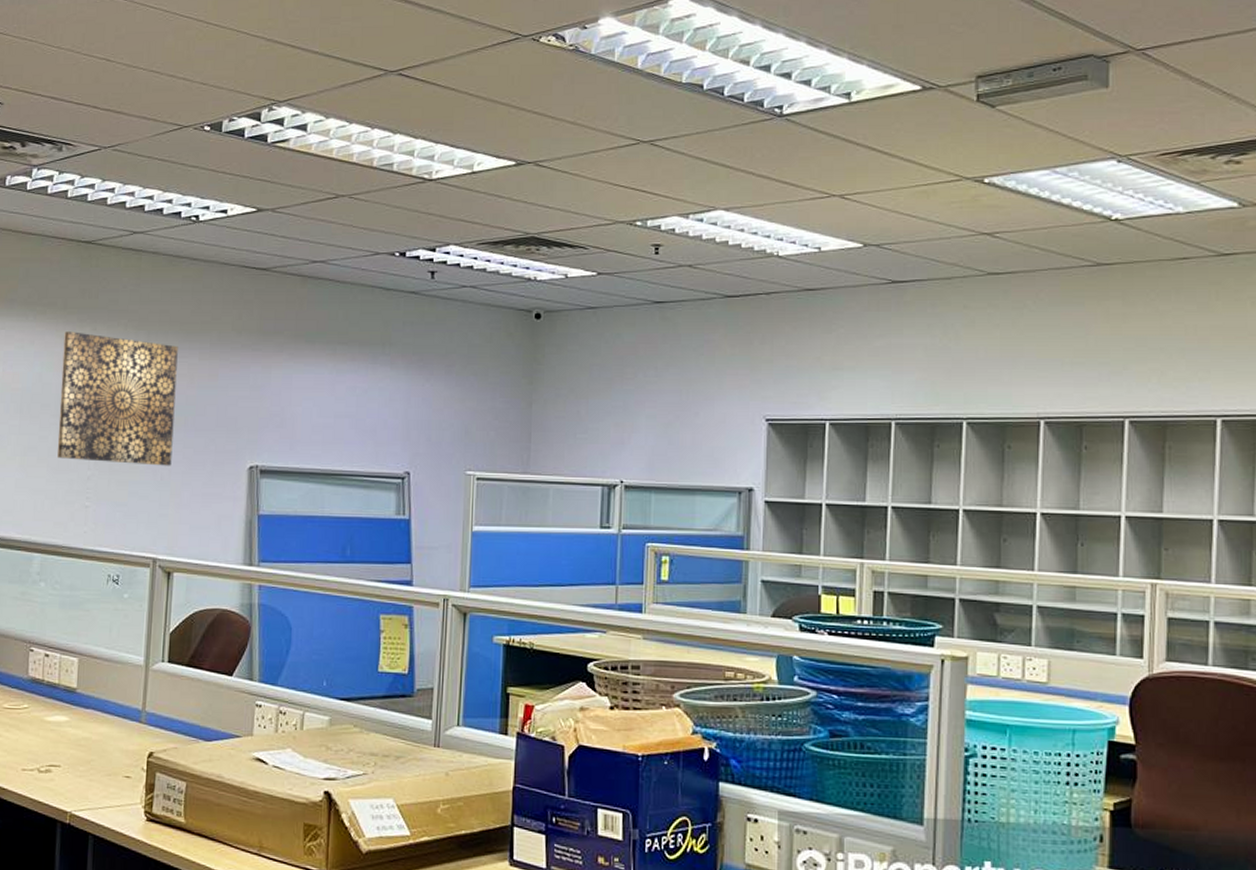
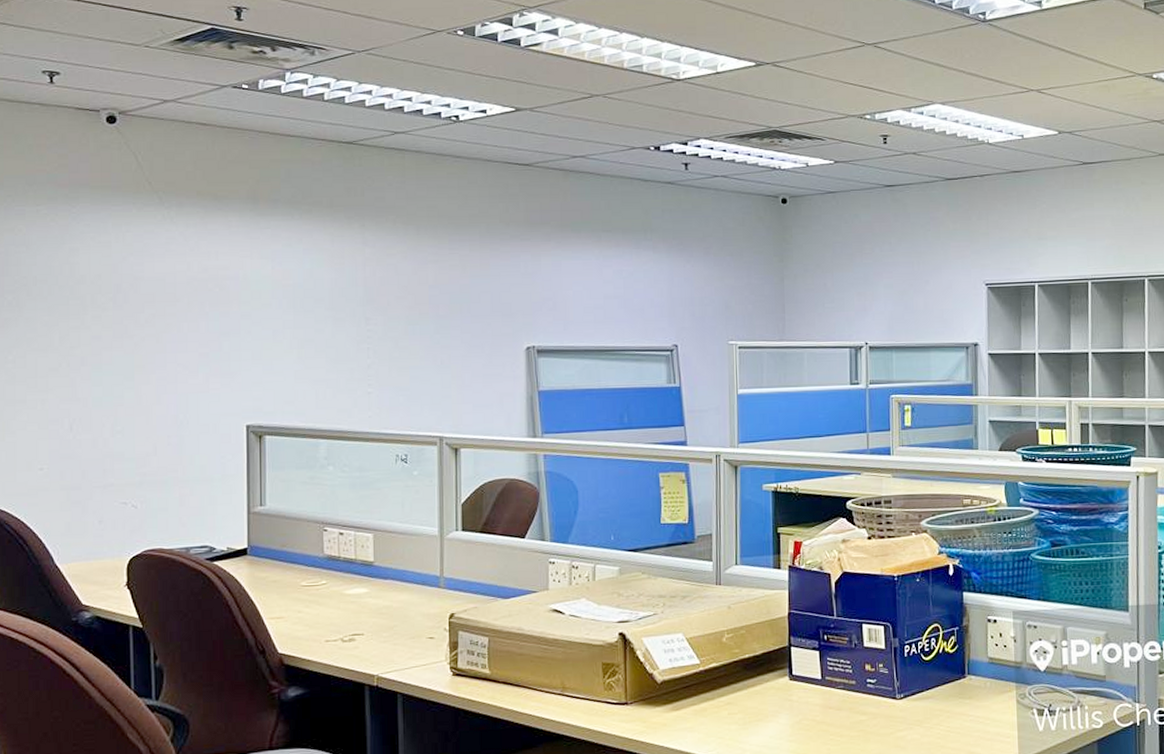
wall art: present [57,331,178,466] -> none [332,228,451,351]

